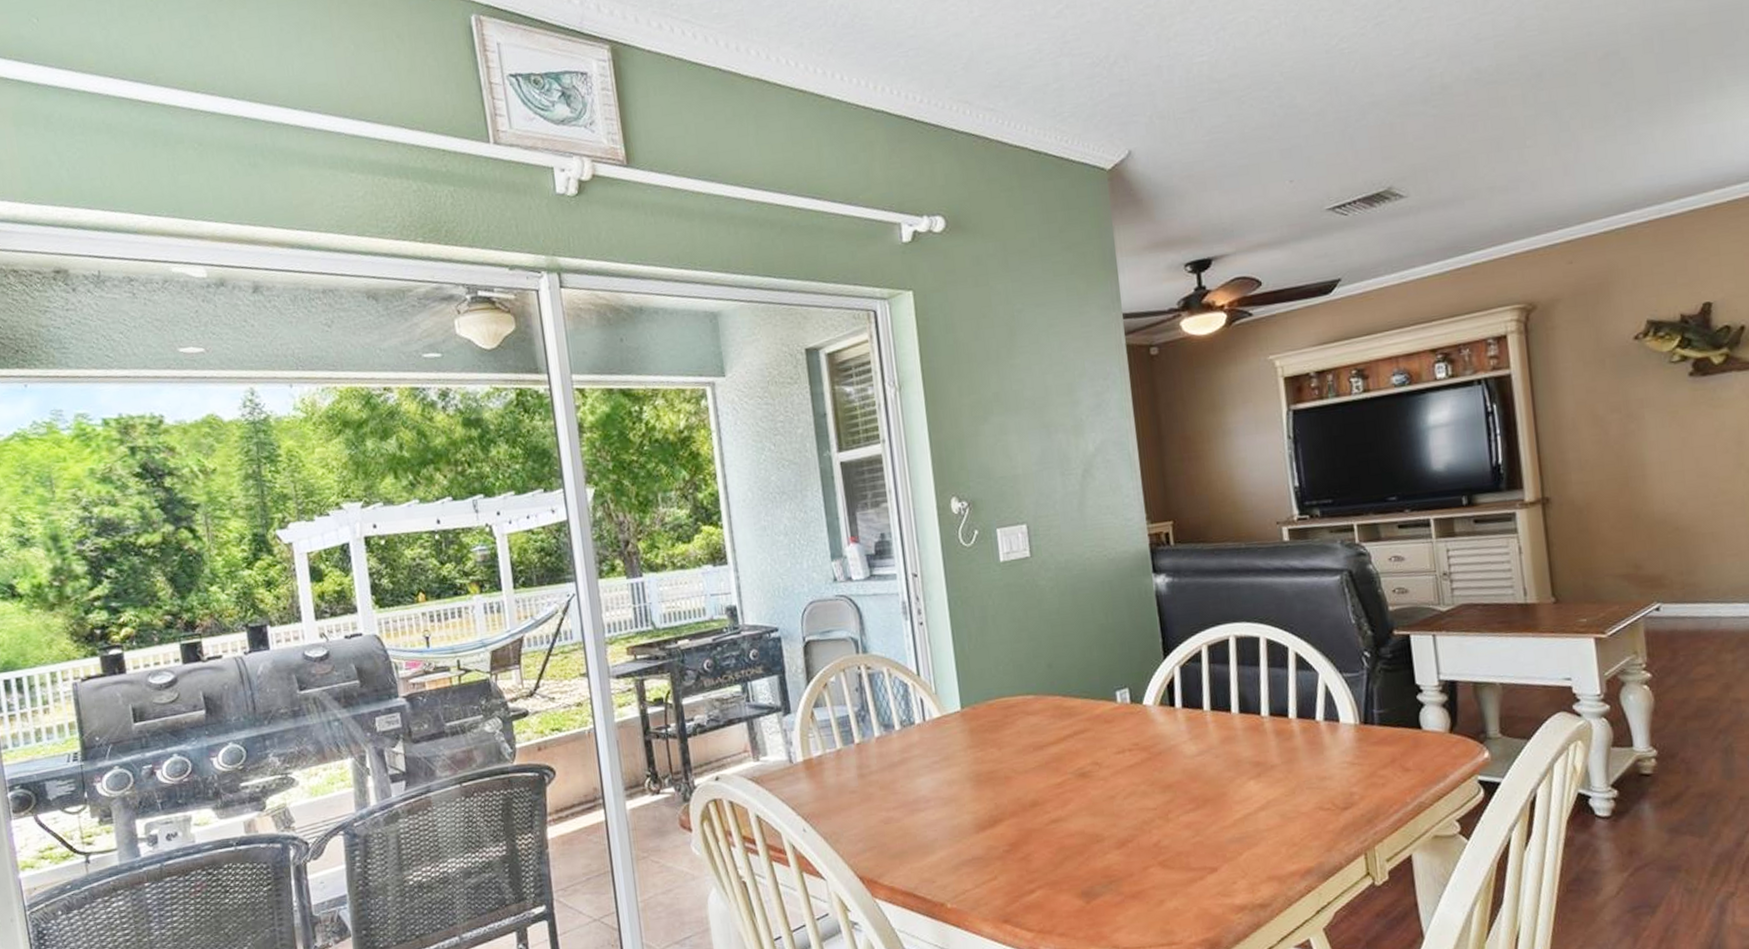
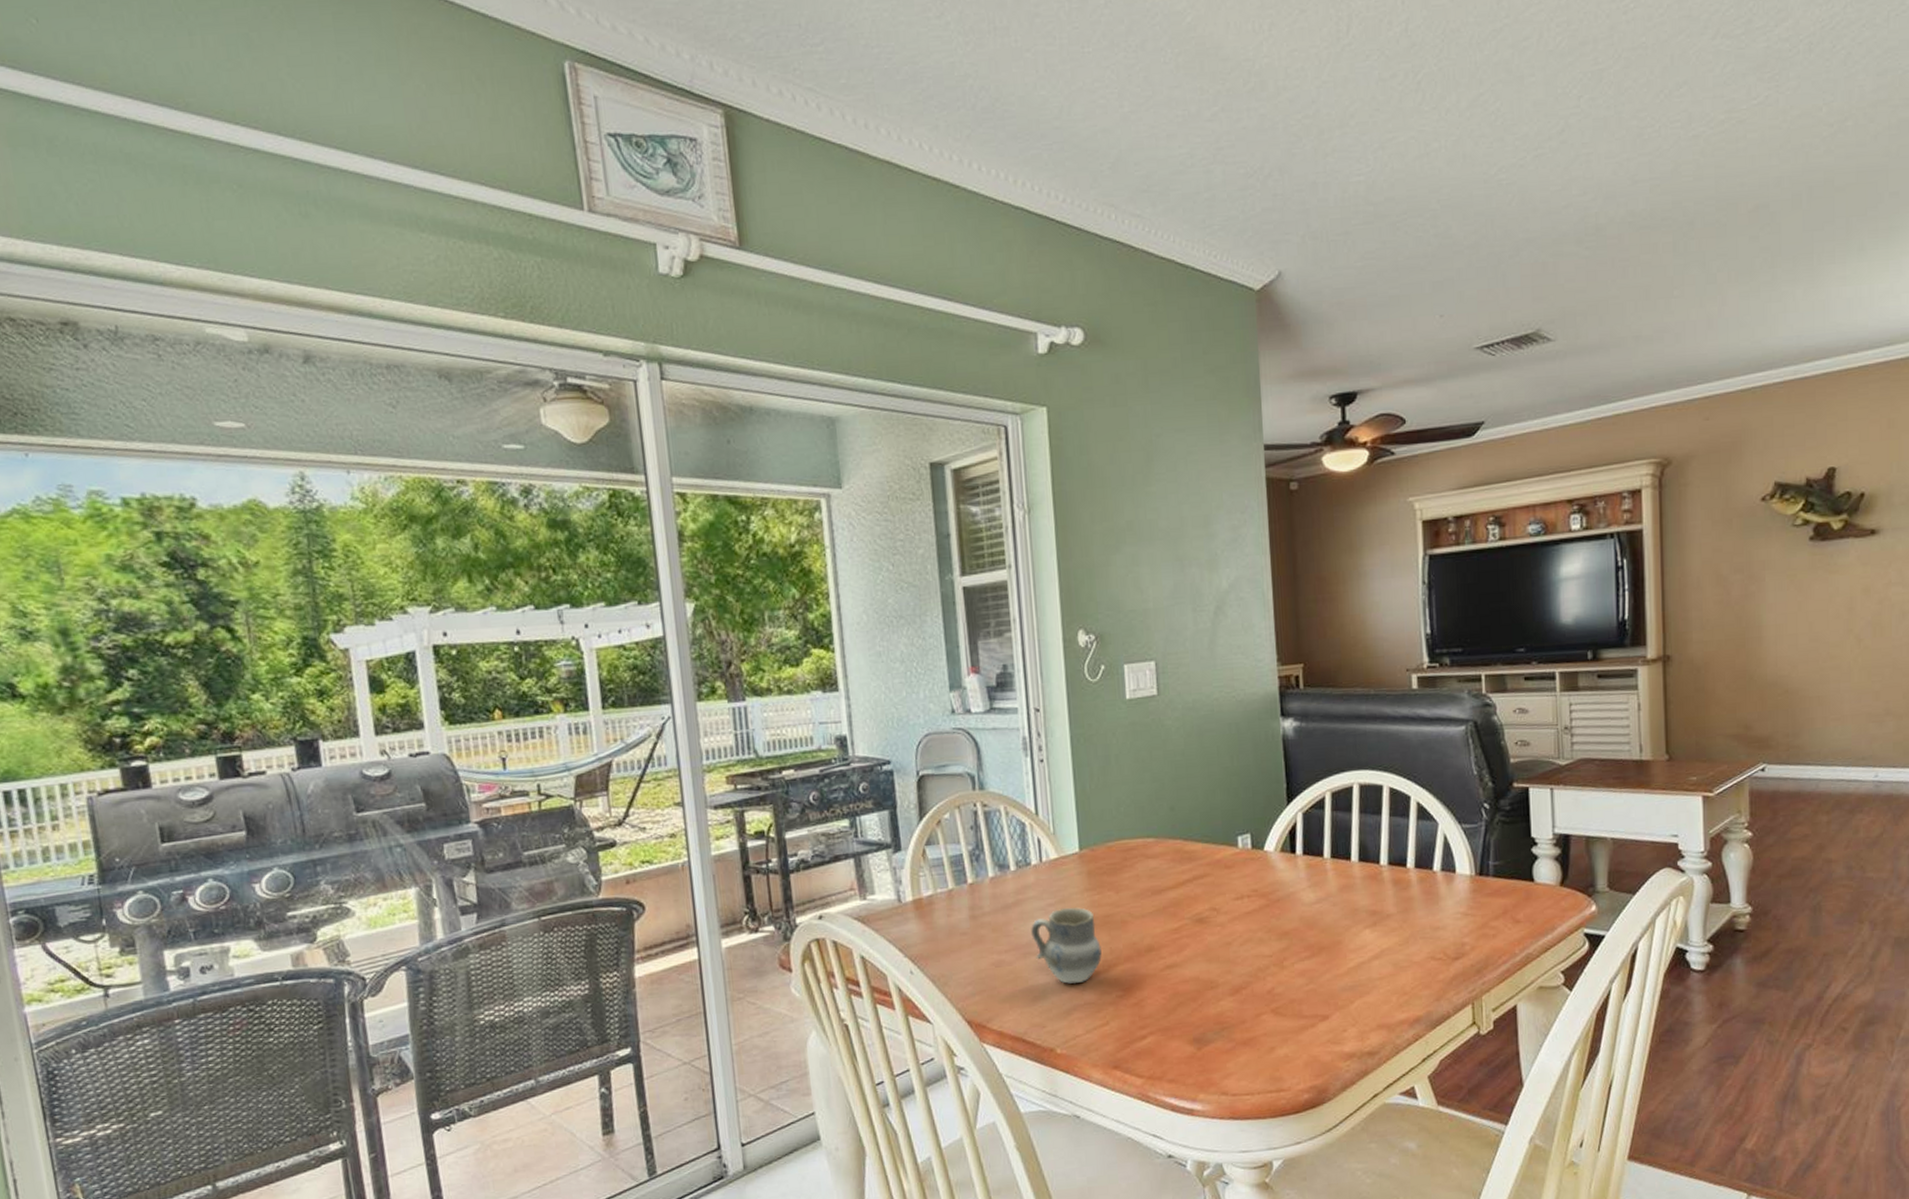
cup: none [917,764,988,839] -> present [1031,907,1102,984]

